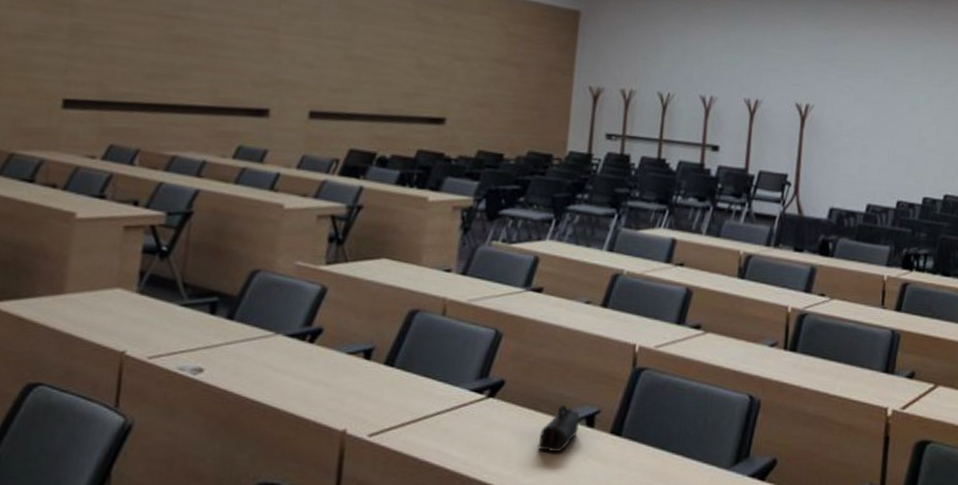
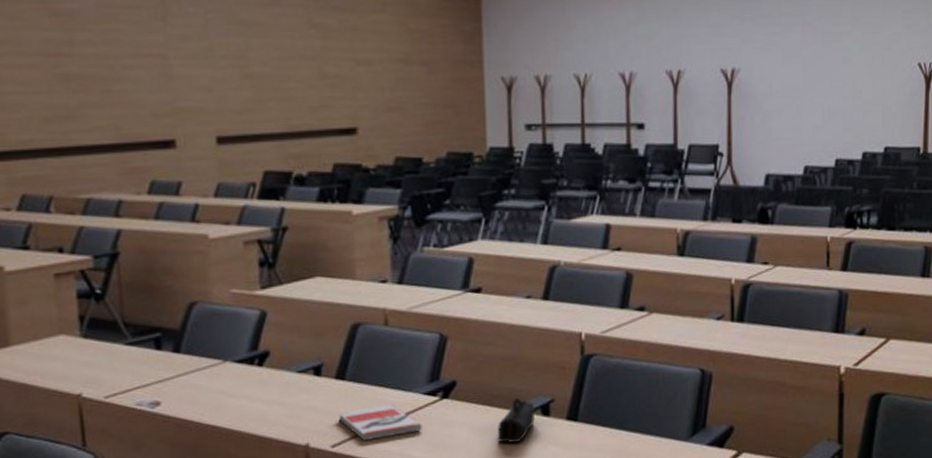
book: none [381,397,464,434] -> present [339,404,422,442]

